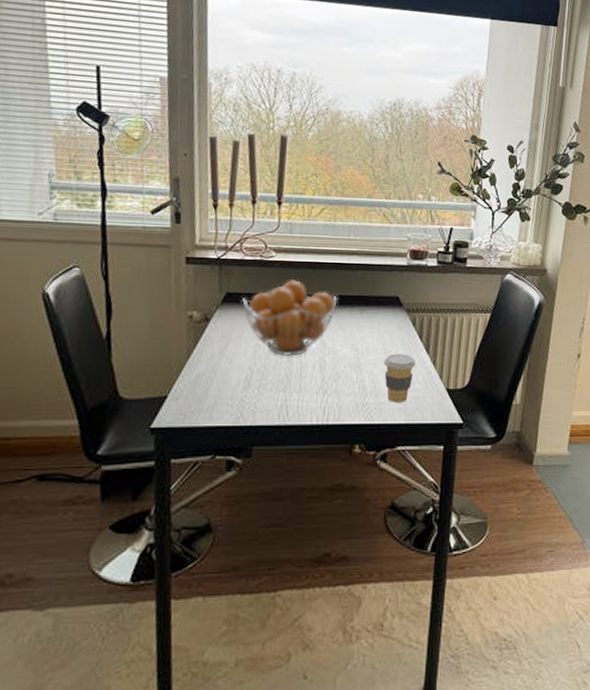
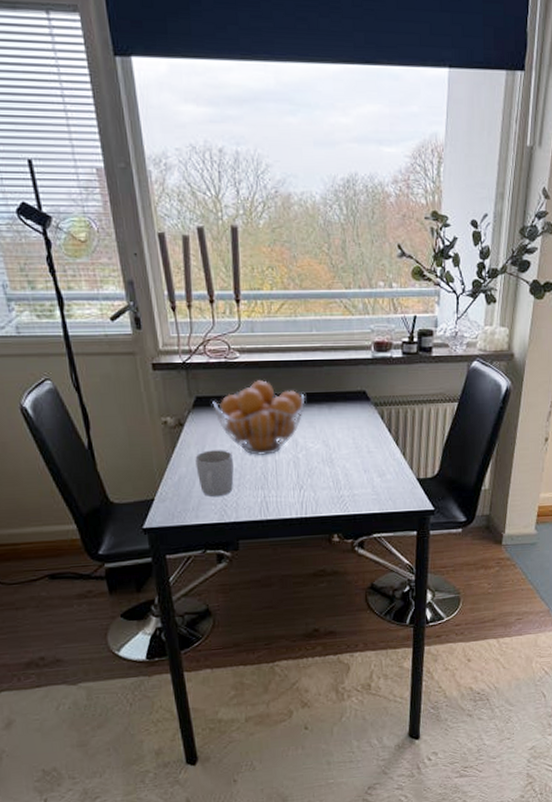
mug: none [216,348,257,397] -> present [195,450,234,496]
coffee cup: present [384,354,416,402] -> none [356,447,387,494]

